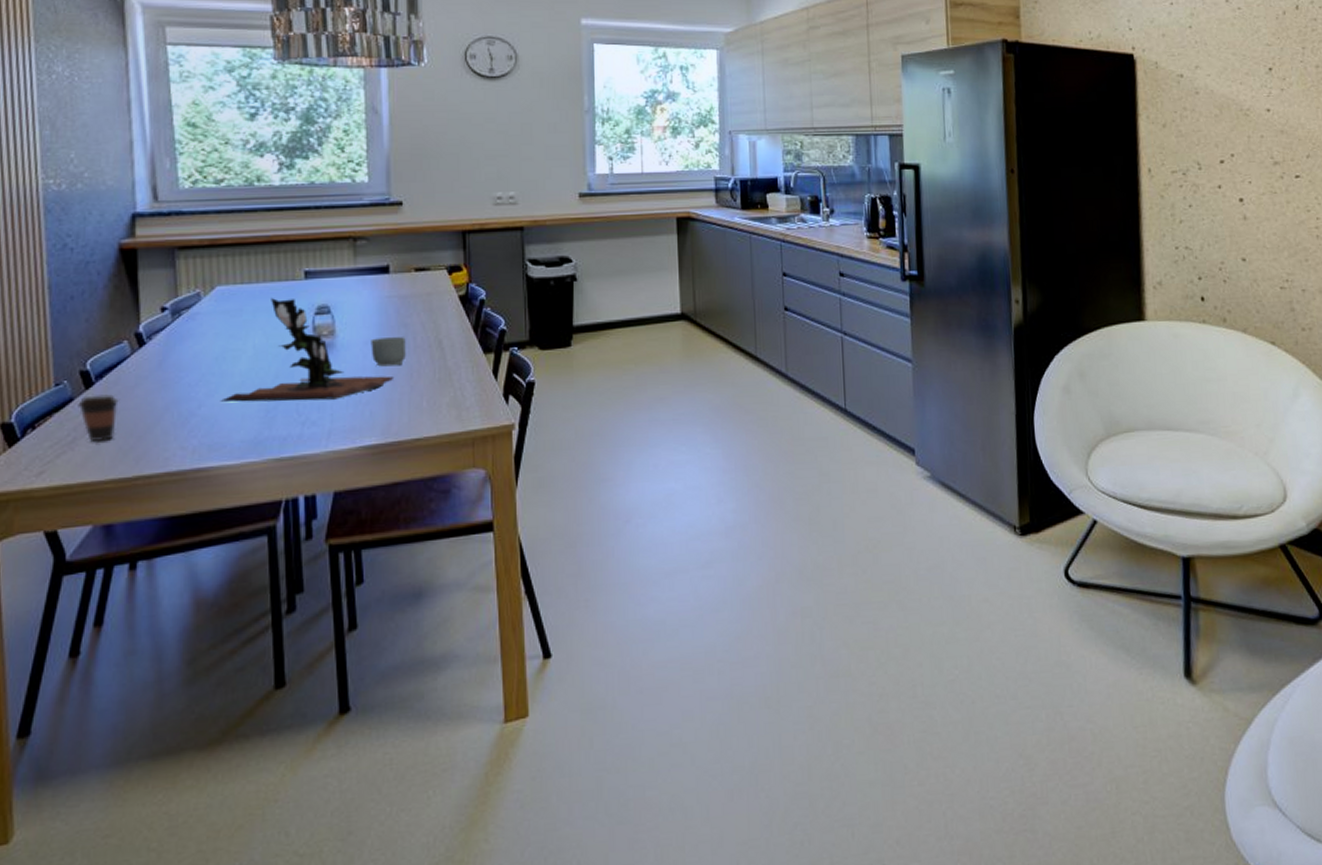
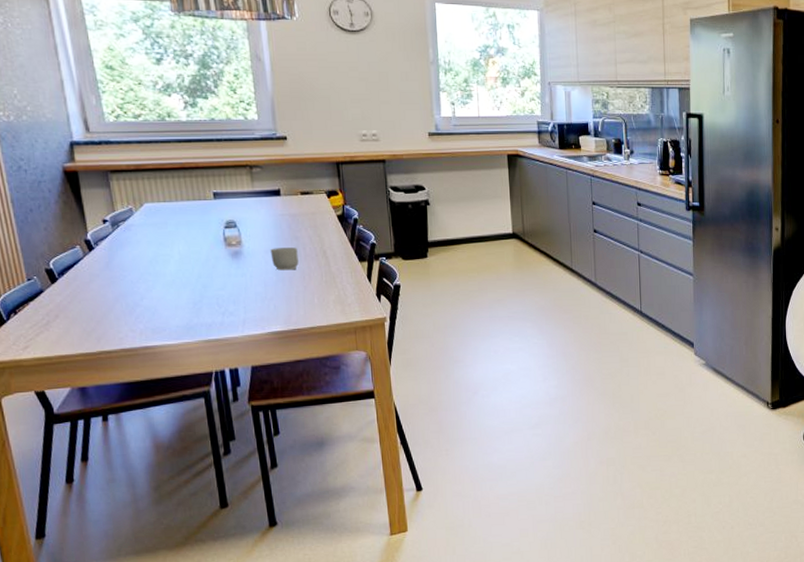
coffee cup: present [78,394,119,443] -> none [47,288,80,325]
plant: present [220,298,393,403] -> none [157,214,290,296]

